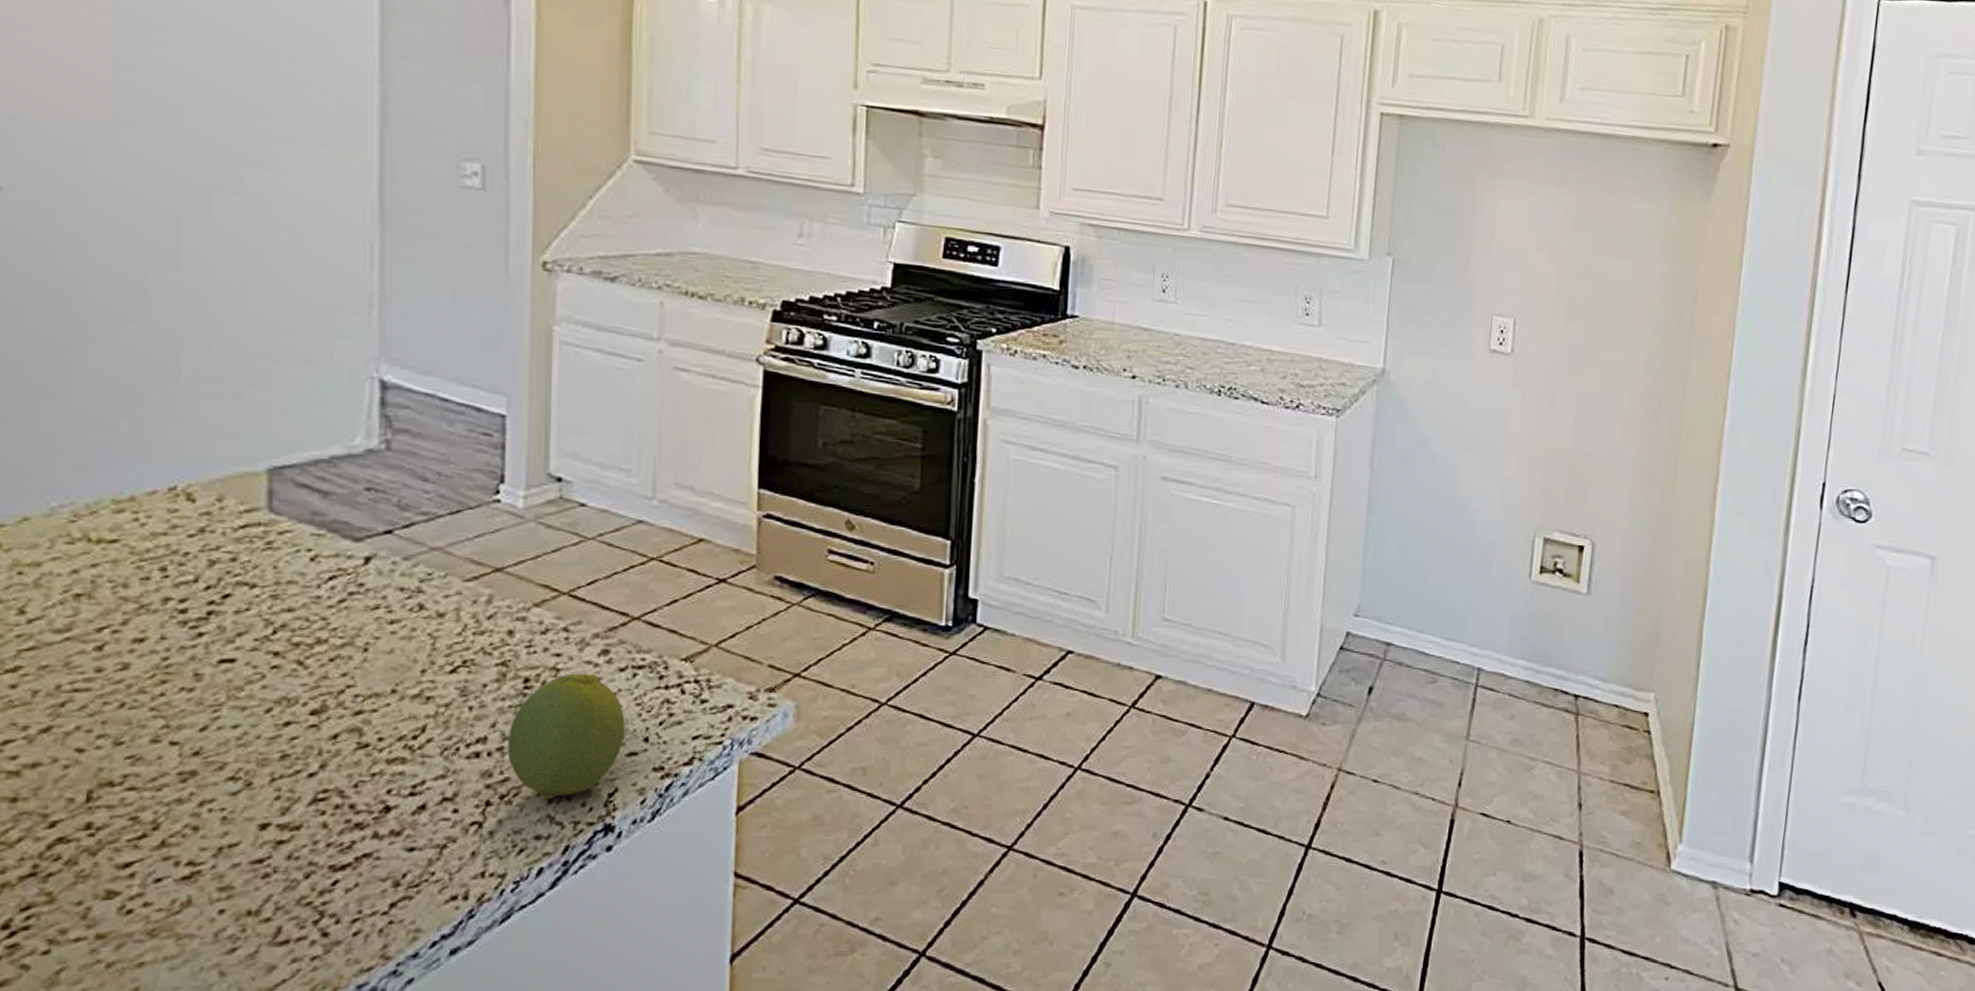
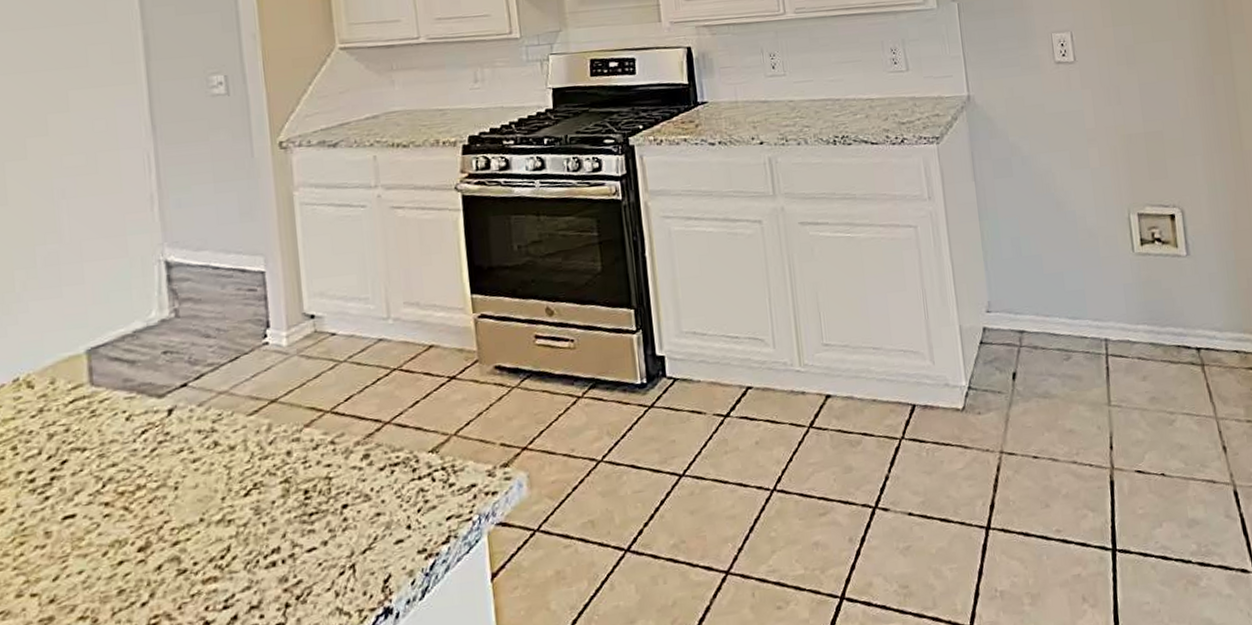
fruit: present [507,673,626,800] -> none [296,477,392,595]

